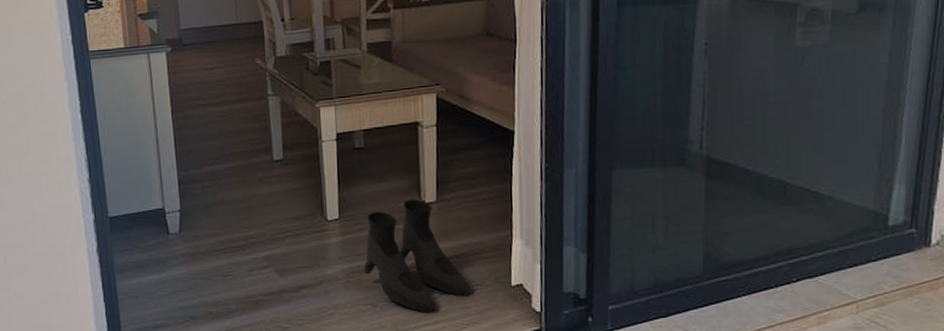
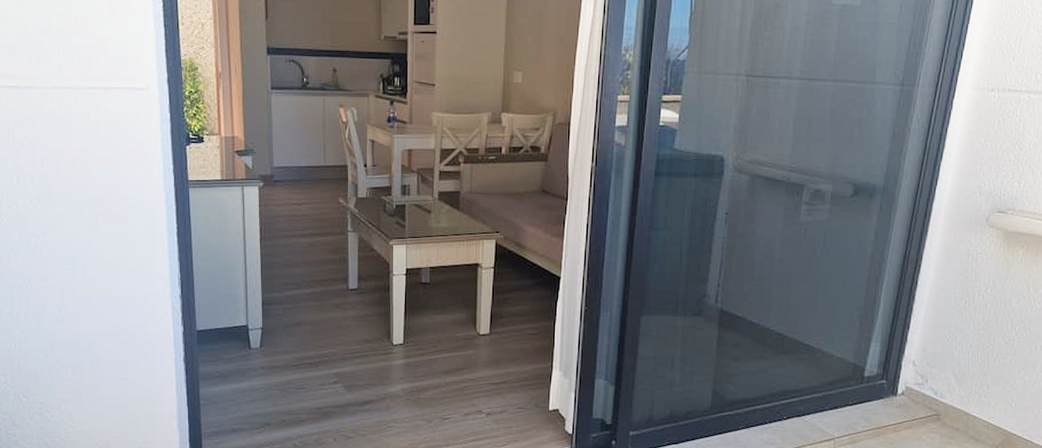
boots: present [363,199,469,313] -> none [422,331,513,430]

